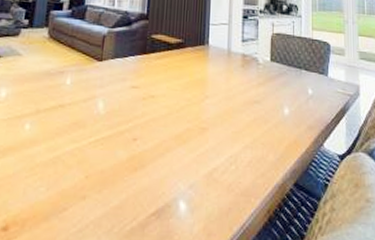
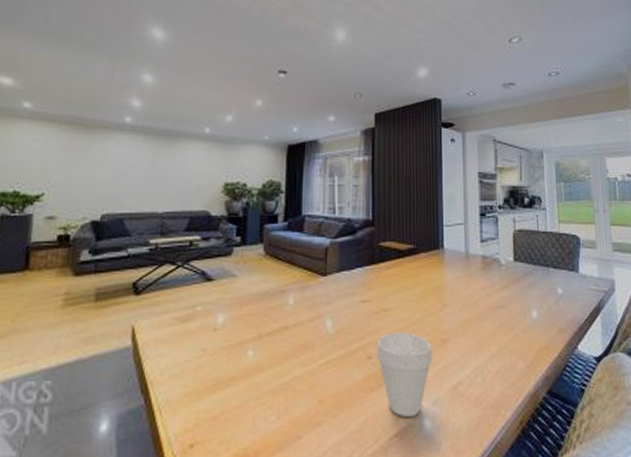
cup: none [141,117,192,197] -> present [376,332,432,417]

